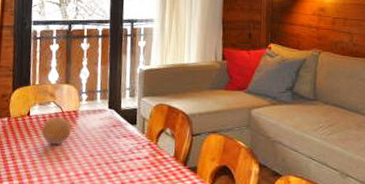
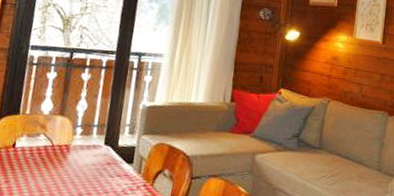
fruit: present [41,117,71,145] -> none [26,150,61,181]

